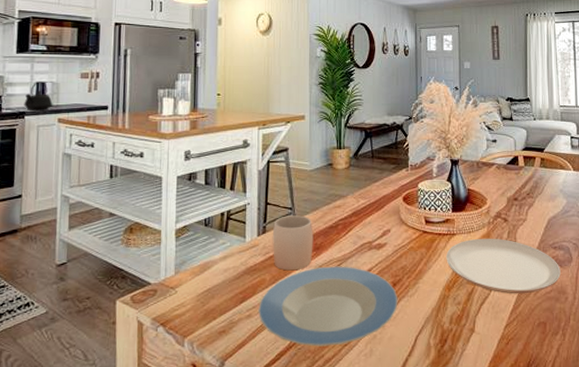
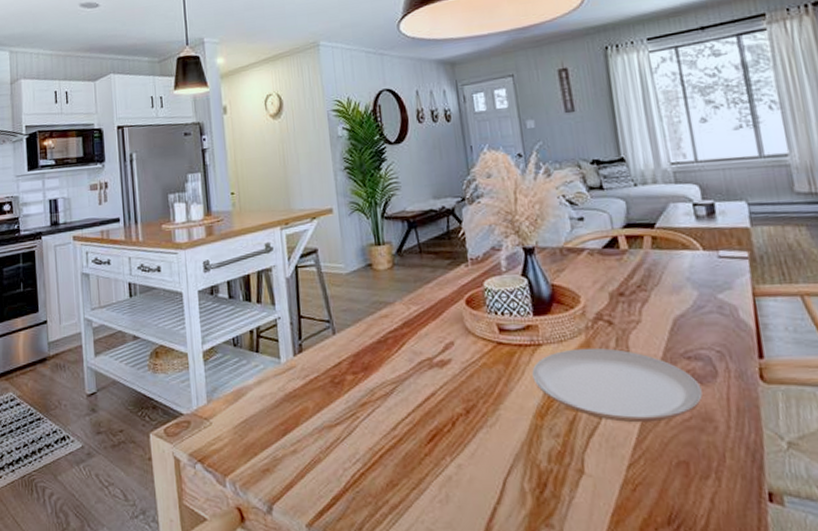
kettle: present [24,82,53,110] -> none [39,198,67,230]
plate: present [258,266,398,347] -> none [304,389,475,490]
mug: present [272,215,314,271] -> none [310,329,361,397]

